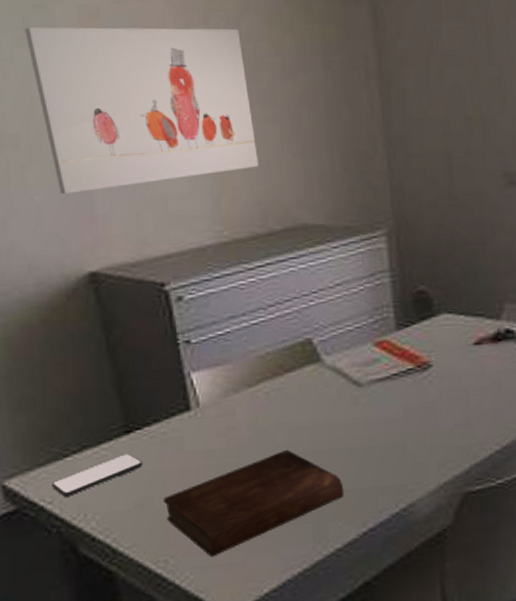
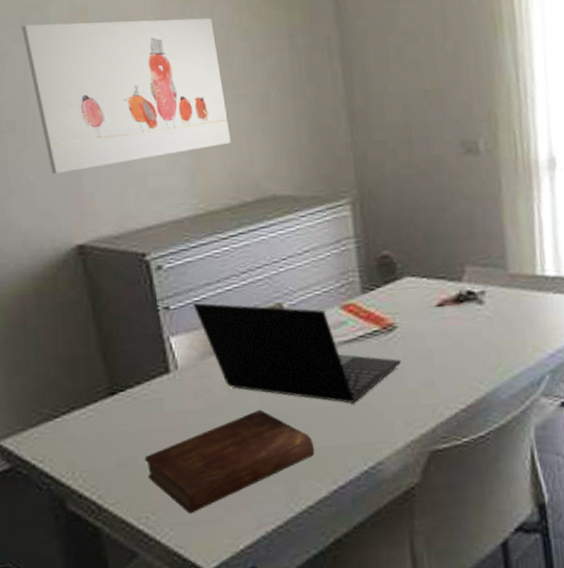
smartphone: present [51,454,143,497] -> none [42,414,126,456]
laptop: none [216,336,436,444] -> present [193,302,402,403]

